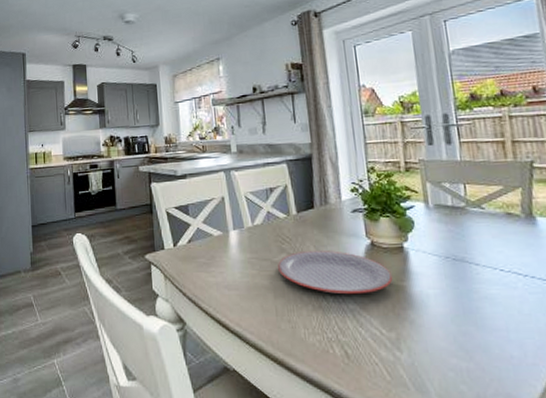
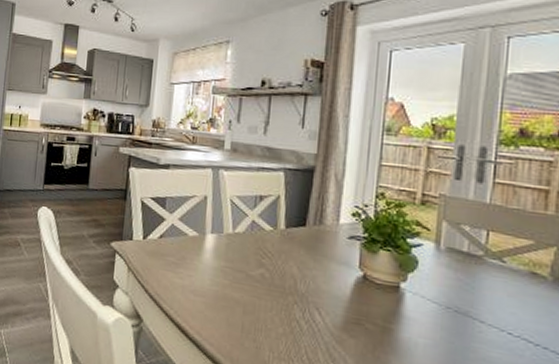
plate: present [278,250,393,295] -> none [253,270,380,329]

